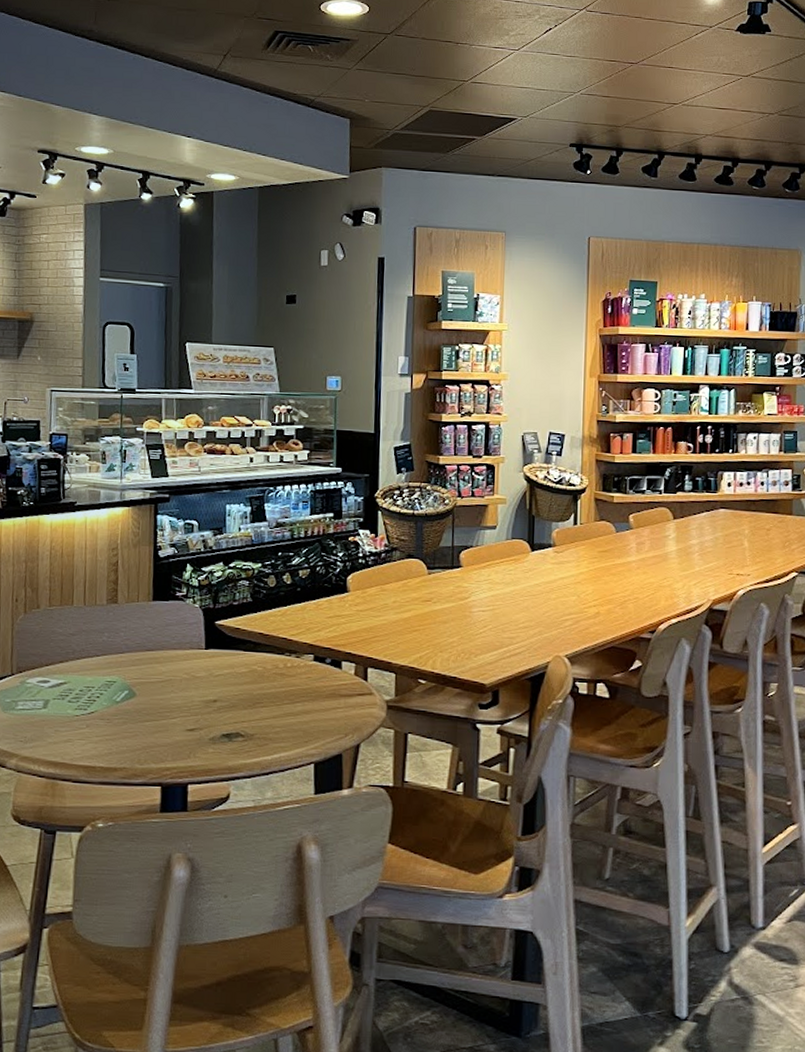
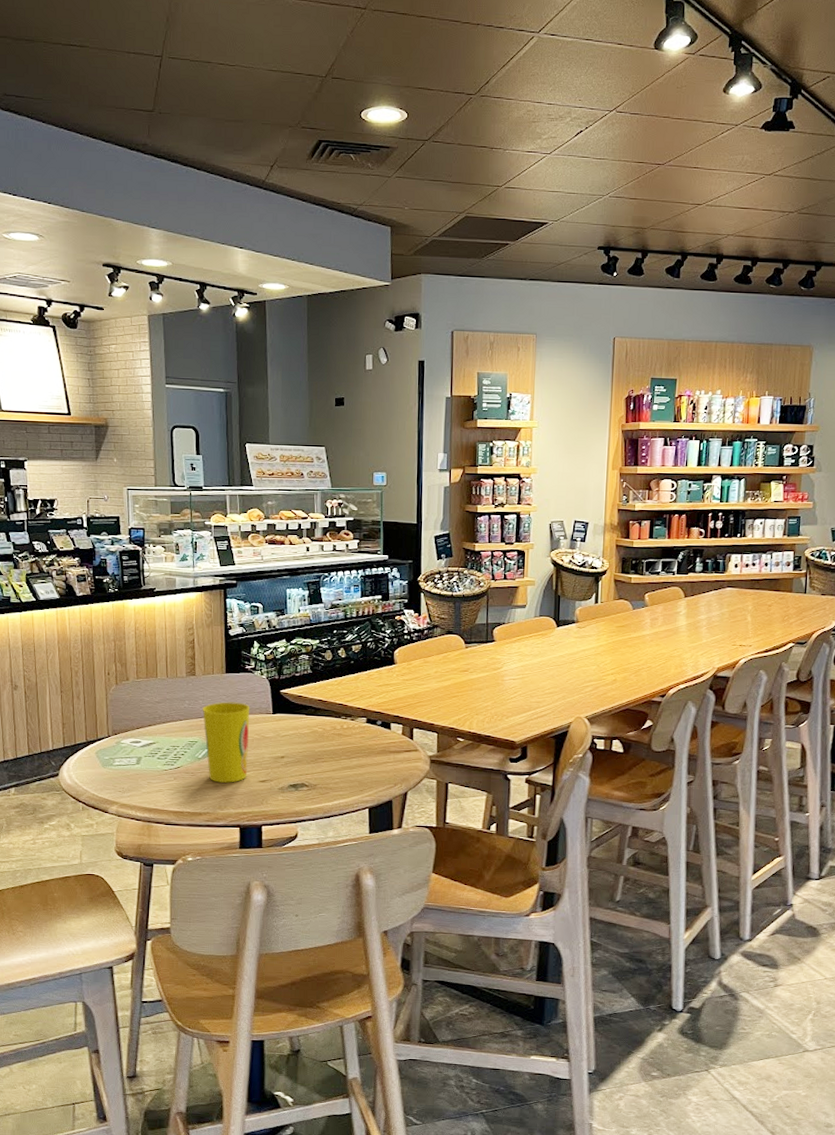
cup: none [124,634,180,733] -> present [203,702,250,784]

